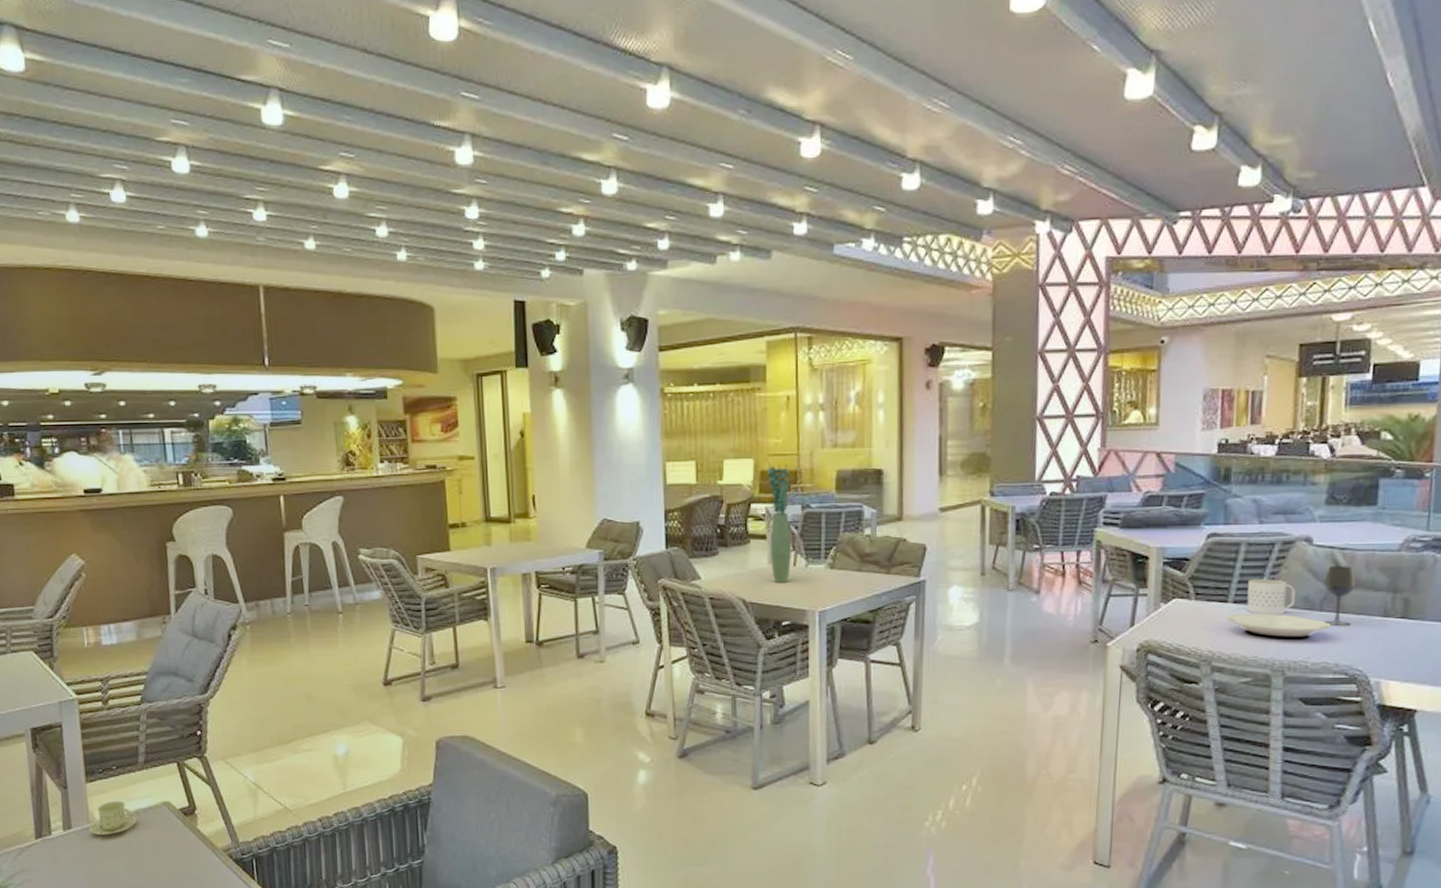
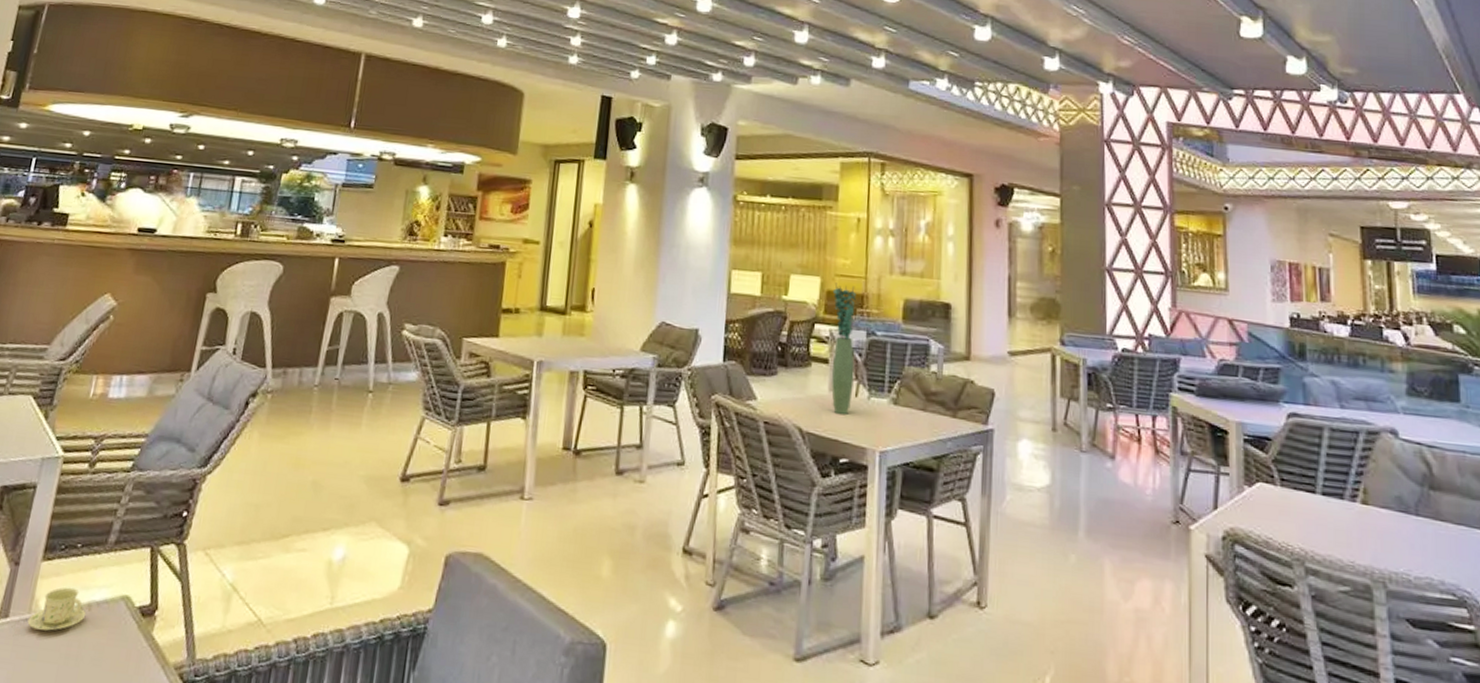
plate: present [1226,613,1331,639] -> none [1317,508,1430,547]
mug: present [1246,579,1296,615] -> none [1334,469,1389,516]
wine glass: present [1324,566,1355,627] -> none [1416,464,1452,538]

